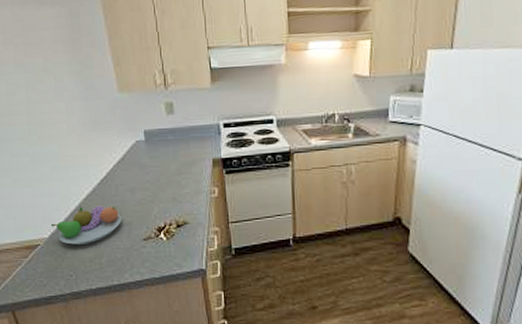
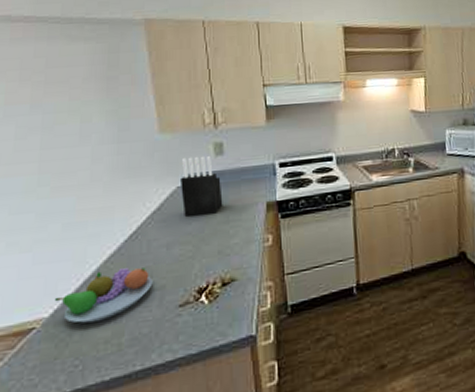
knife block: none [137,114,175,167] -> present [179,155,223,217]

